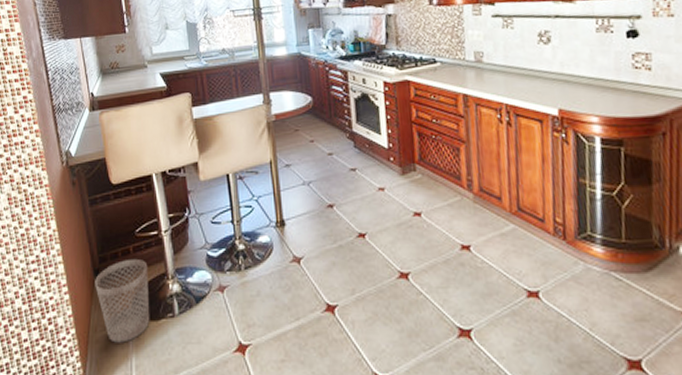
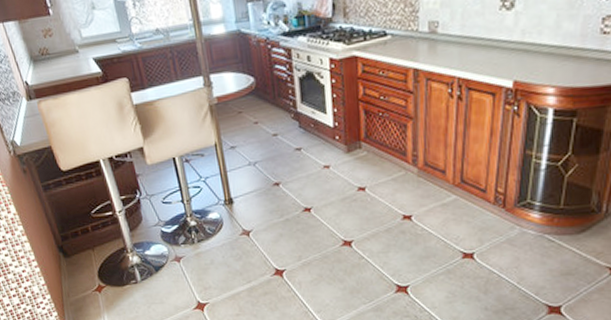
wastebasket: present [95,258,150,343] -> none [60,236,116,305]

